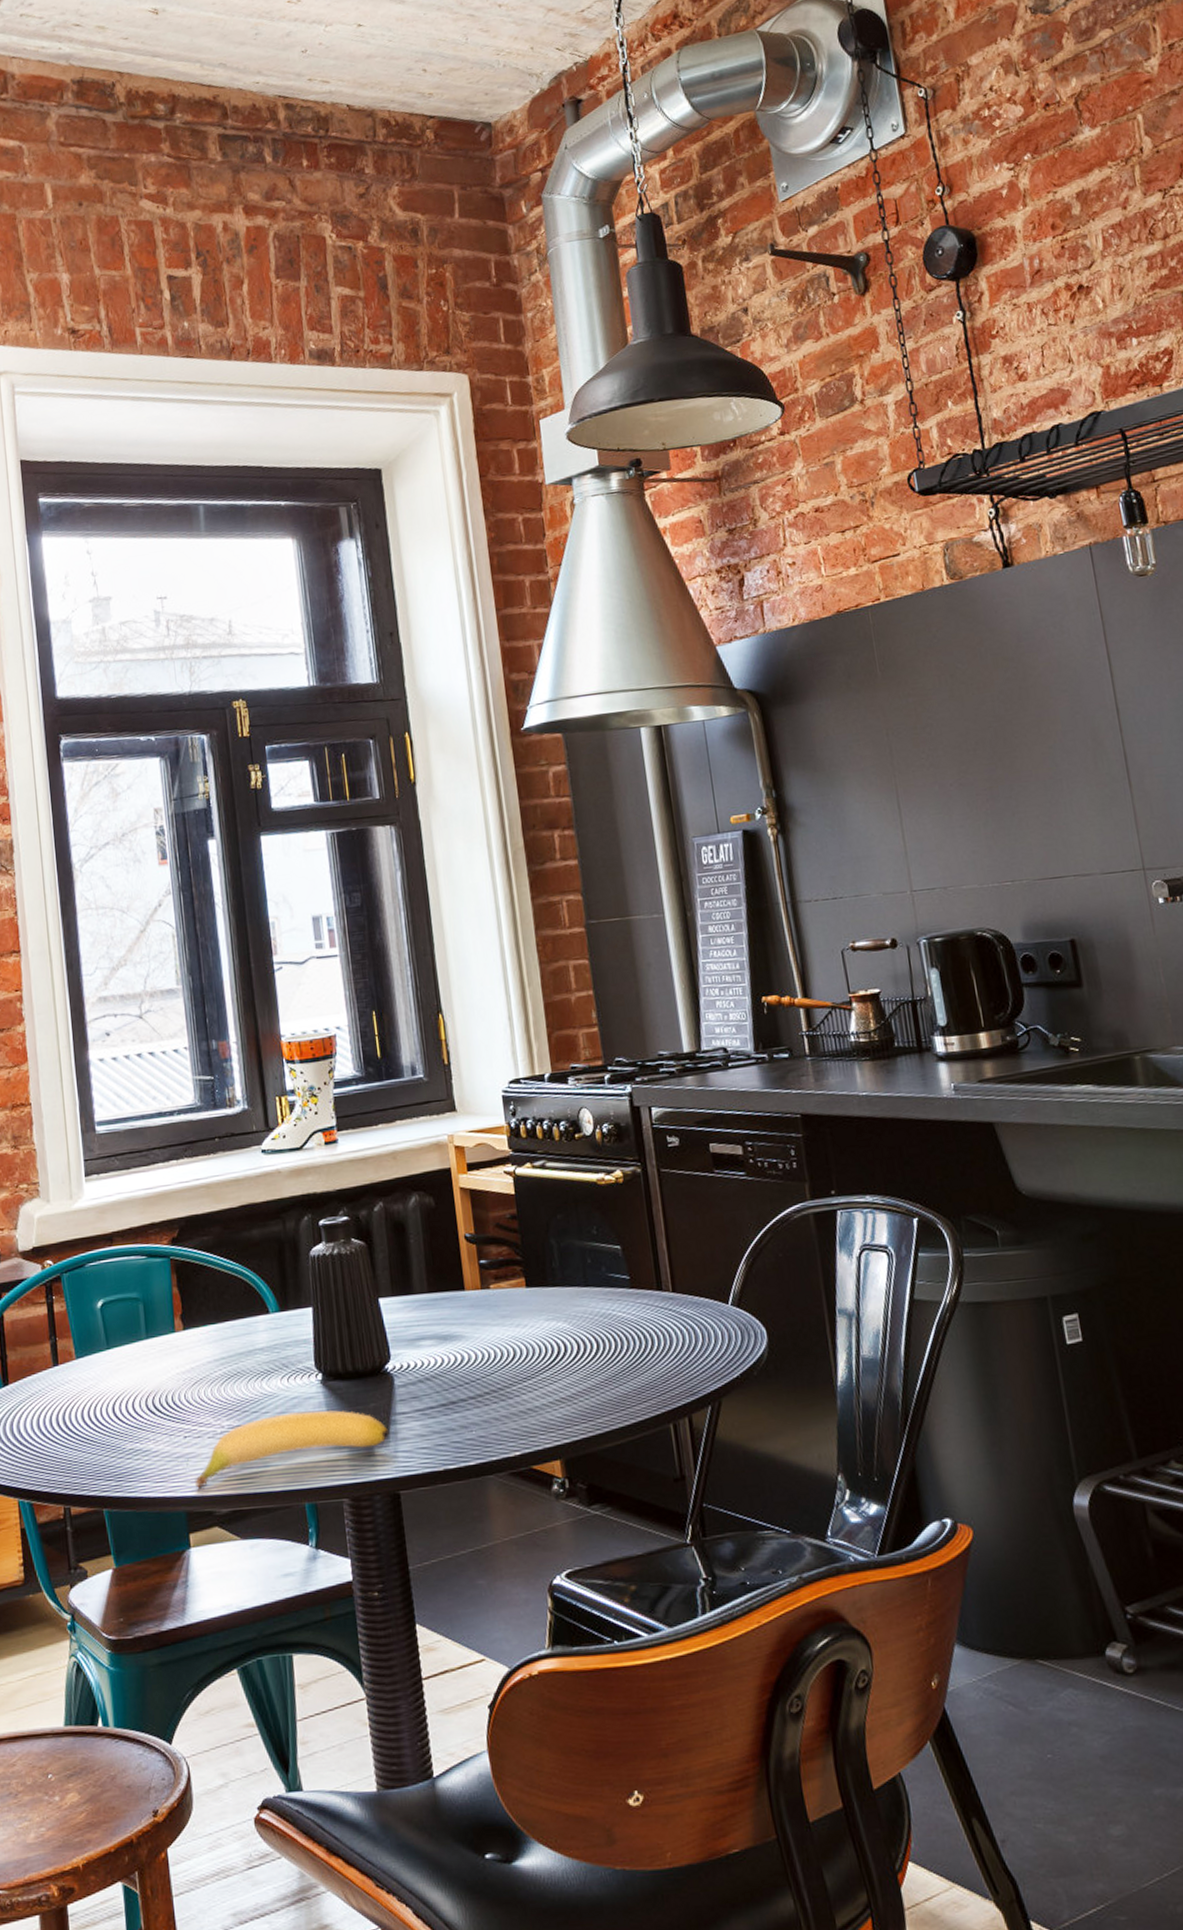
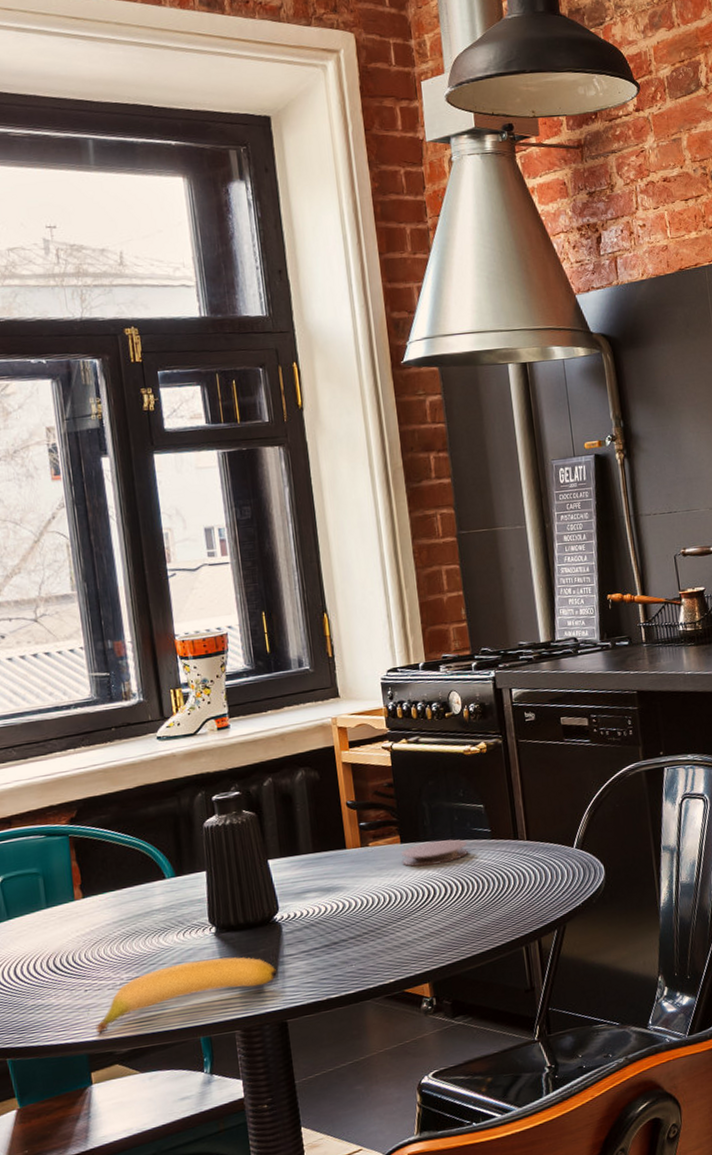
coaster: none [526,1286,605,1317] -> present [400,839,469,867]

